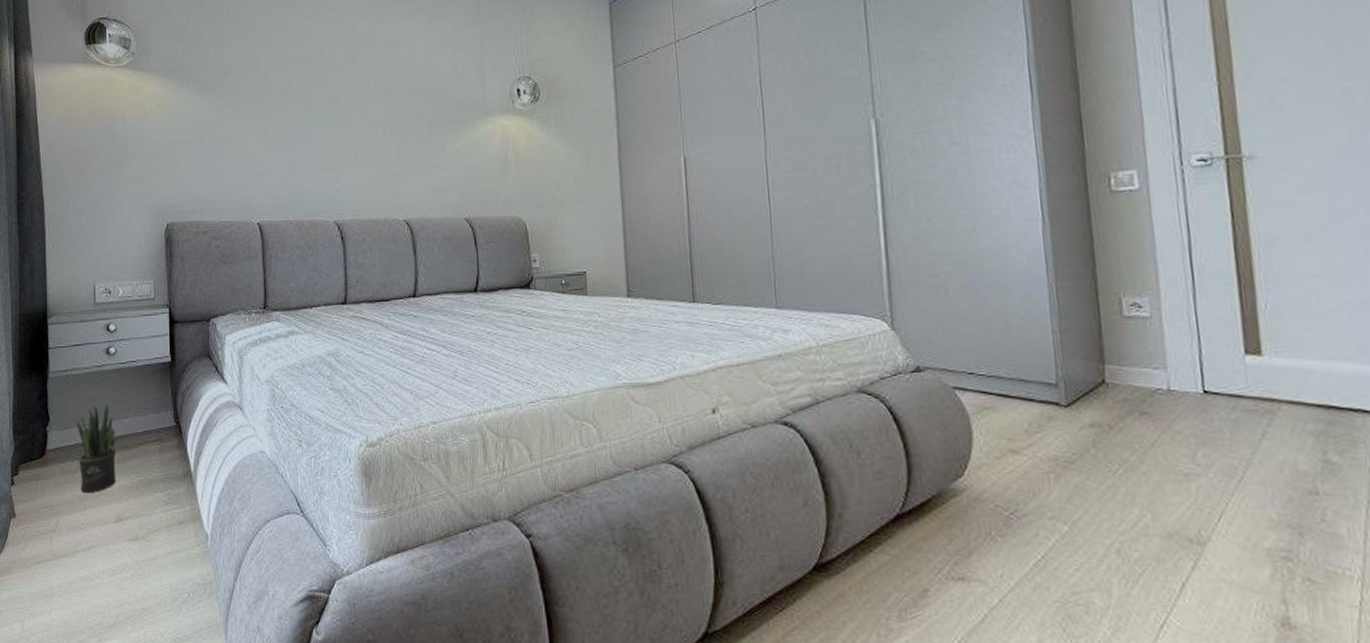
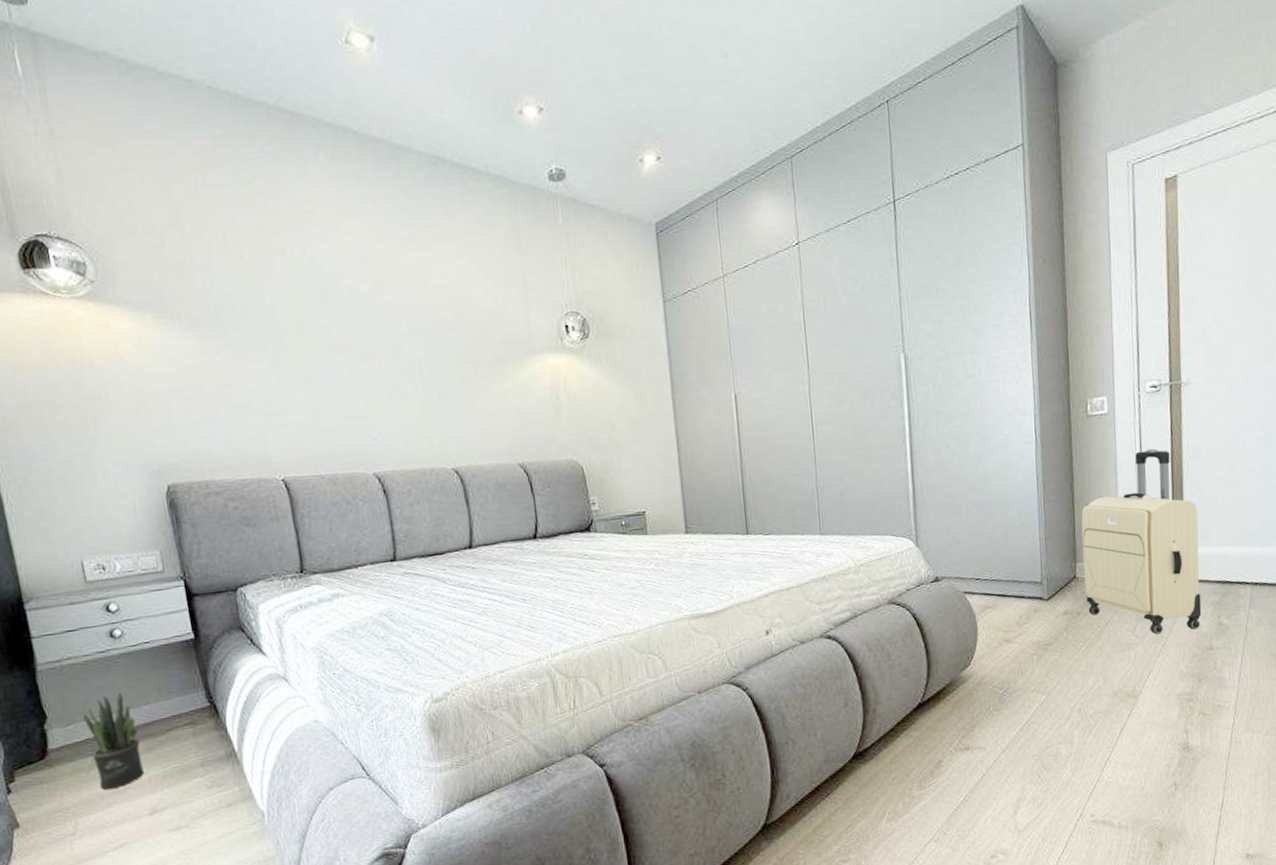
suitcase: none [1108,233,1297,465] -> present [1081,448,1202,635]

